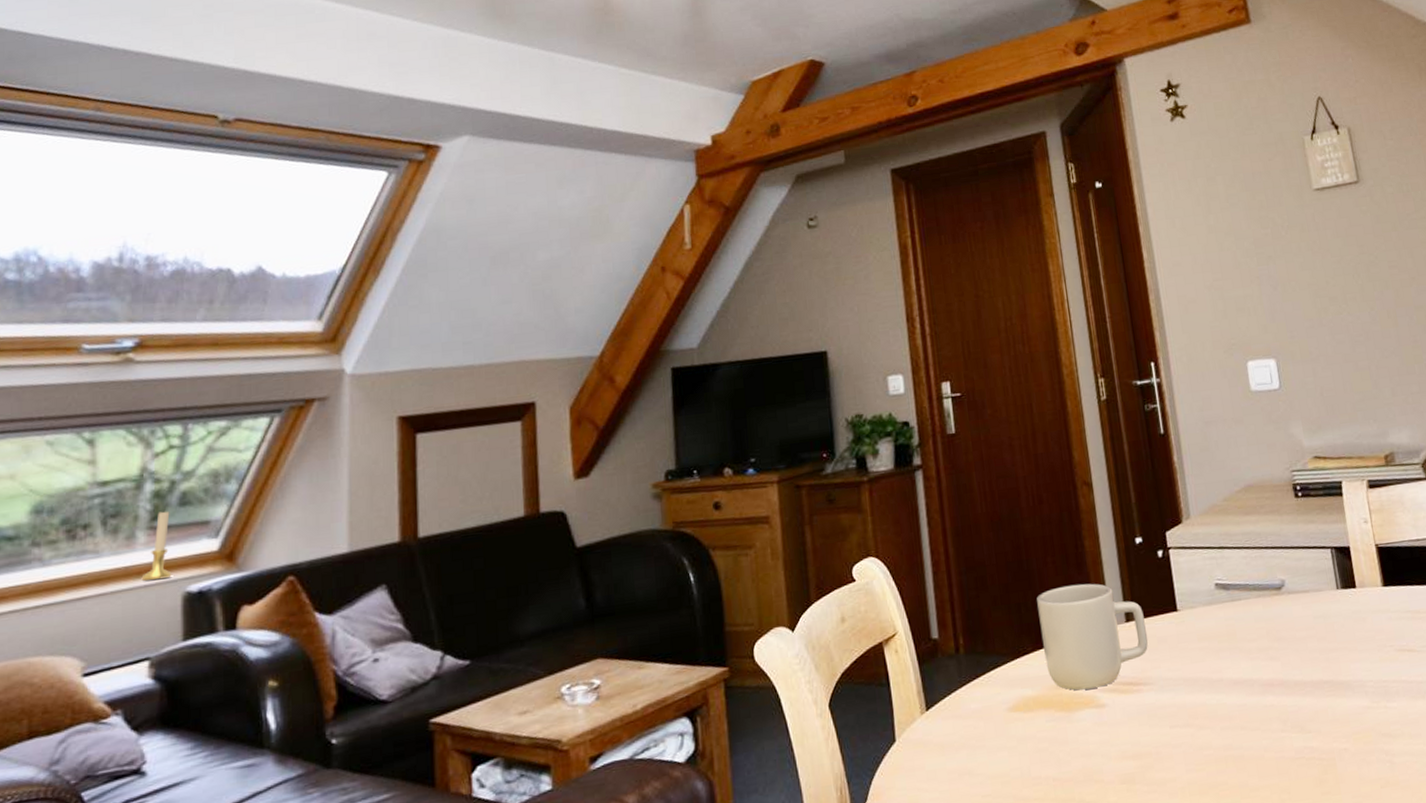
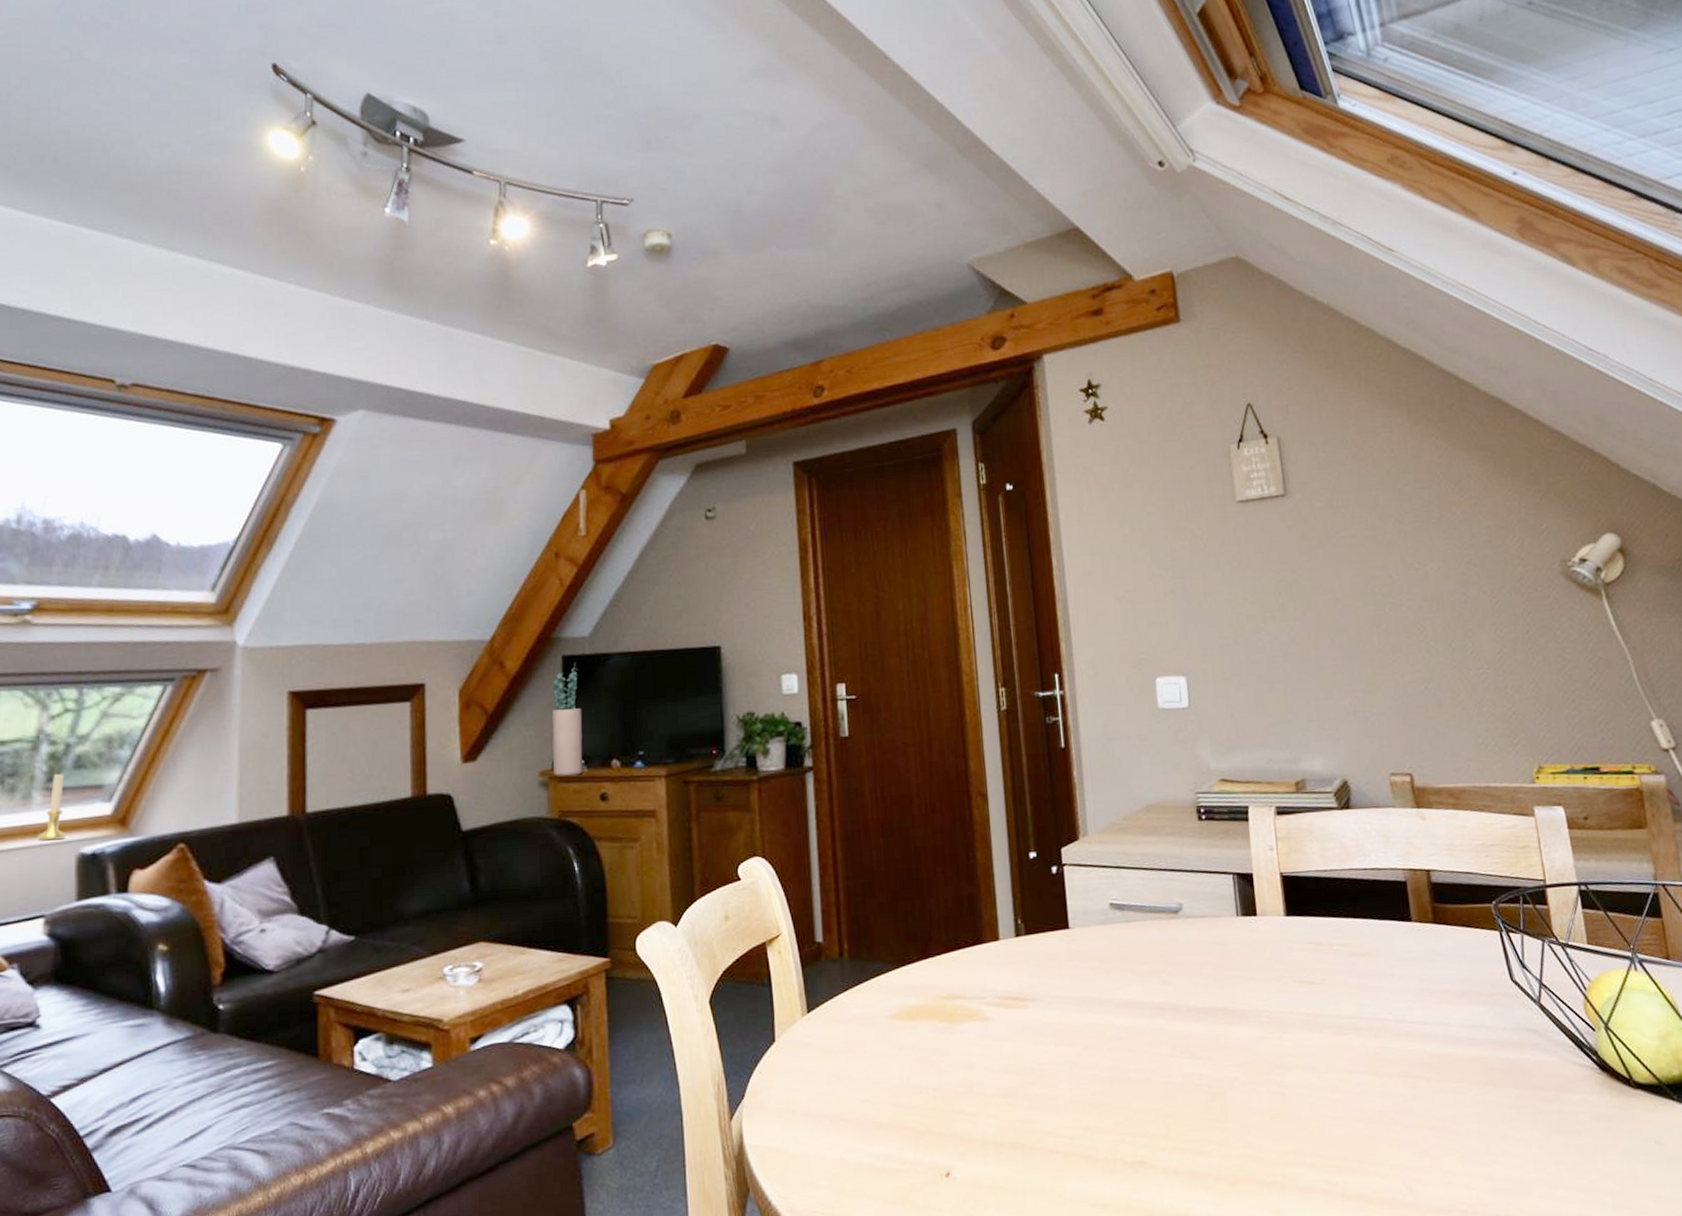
vase: none [663,373,695,488] -> present [551,662,583,777]
mug: present [1036,583,1148,691] -> none [925,895,1038,1002]

